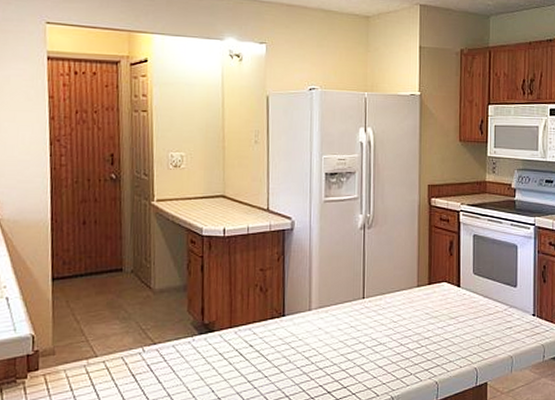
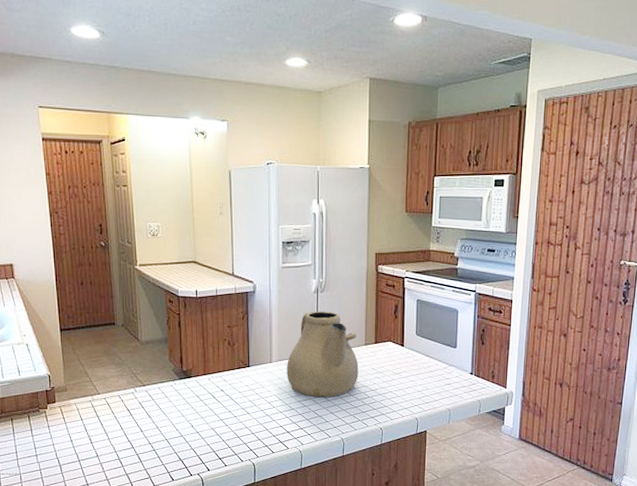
teapot: none [328,249,411,349] -> present [287,311,359,397]

